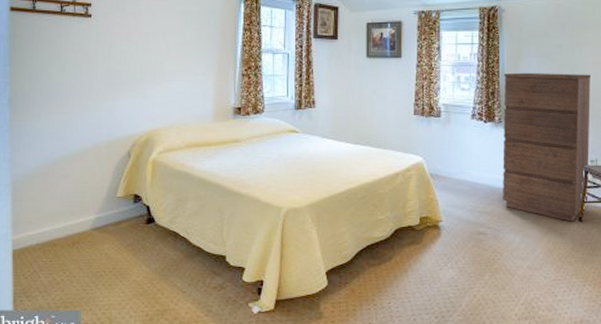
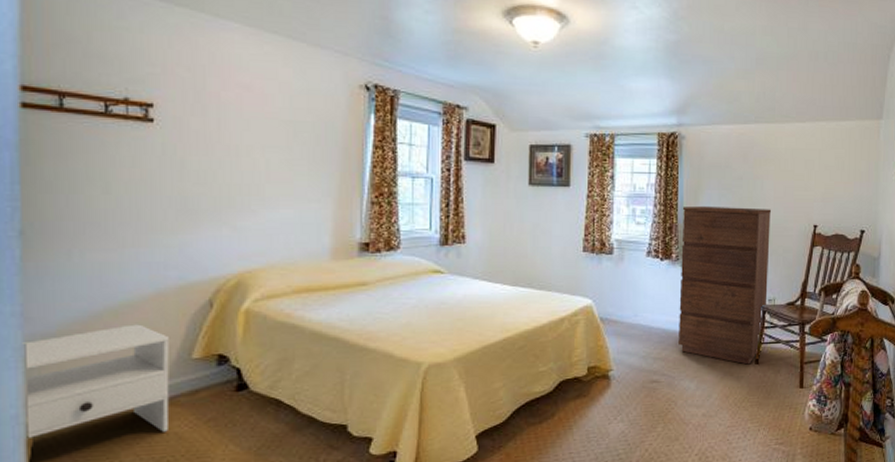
nightstand: none [10,169,102,252] -> present [22,324,170,440]

